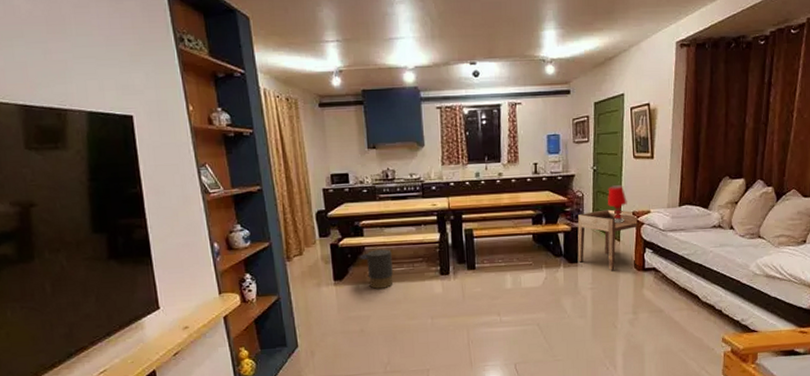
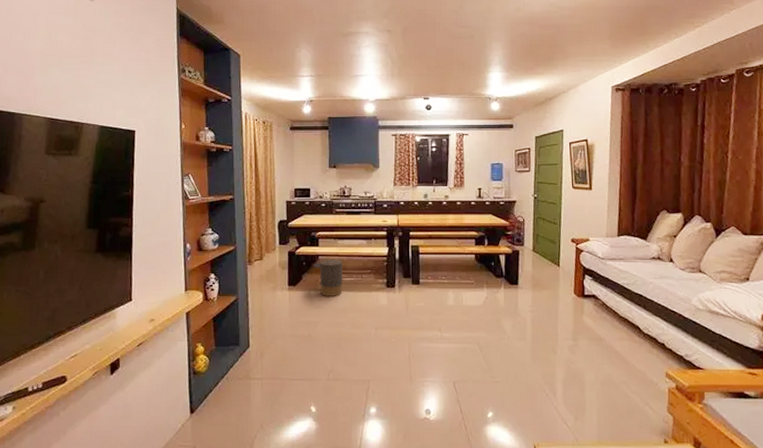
side table: present [577,209,636,270] -> none [518,235,576,294]
table lamp: present [607,184,627,223] -> none [547,212,567,249]

